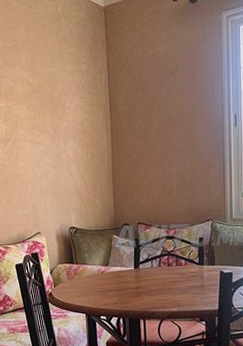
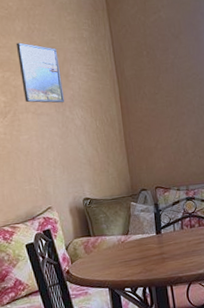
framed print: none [19,73,59,134] -> present [16,42,64,103]

